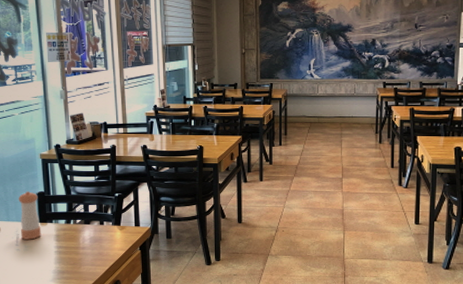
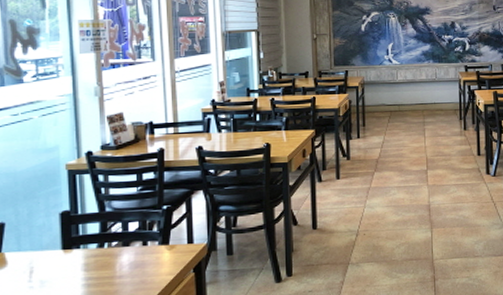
pepper shaker: present [18,191,41,240] -> none [34,211,64,274]

